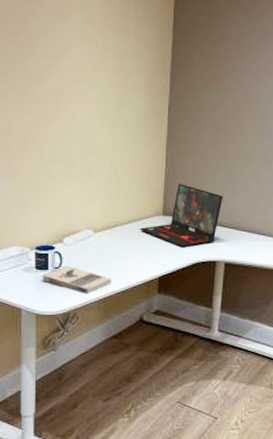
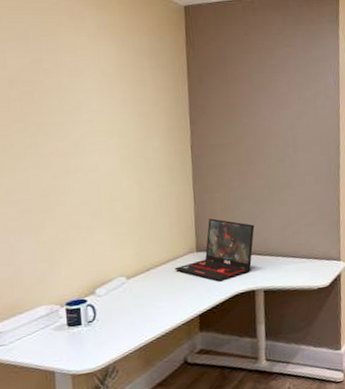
book: present [42,265,111,294] -> none [75,317,151,344]

